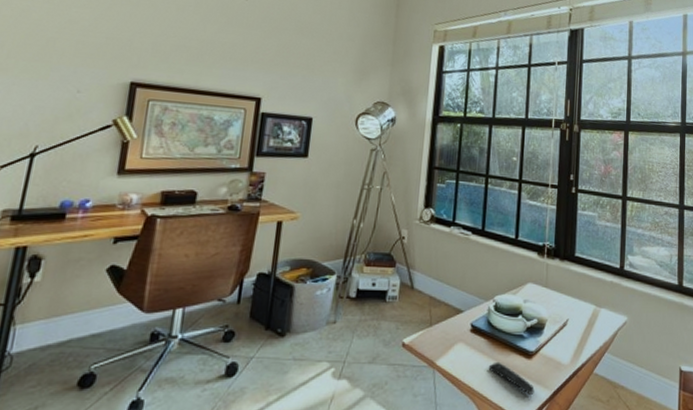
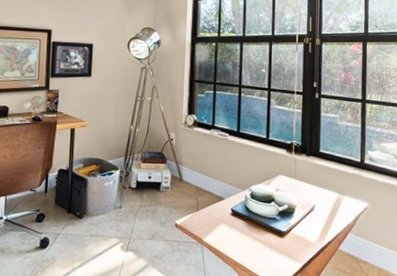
remote control: present [488,361,535,395] -> none [247,239,287,266]

